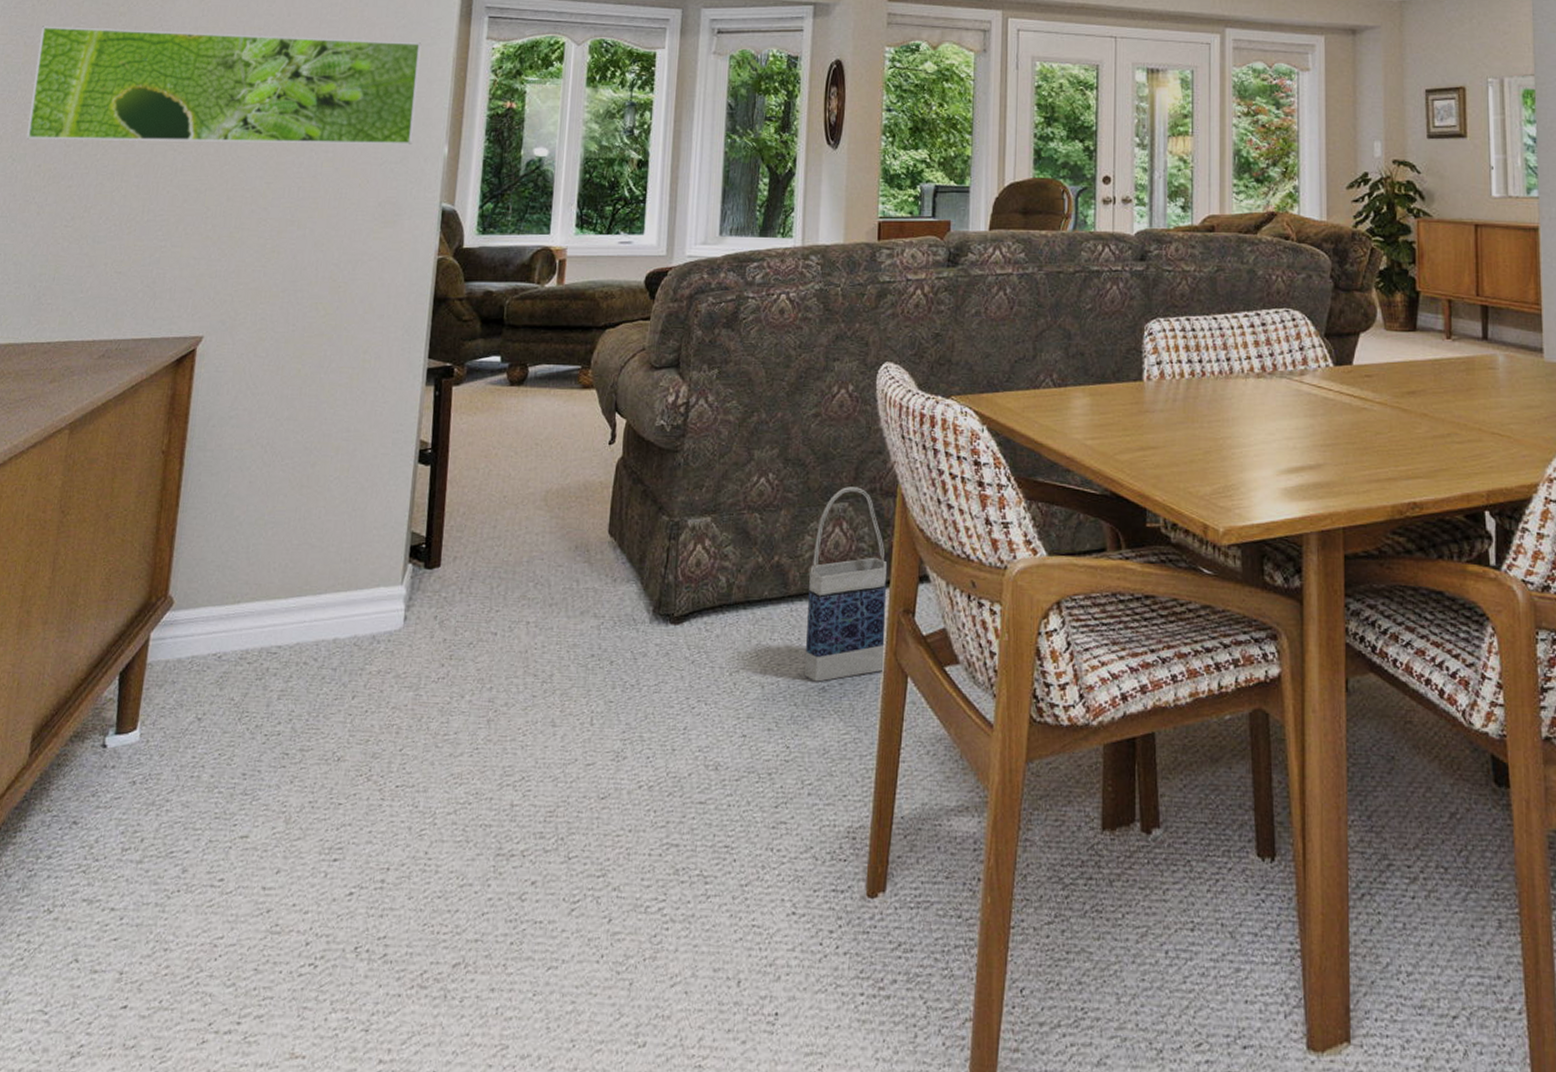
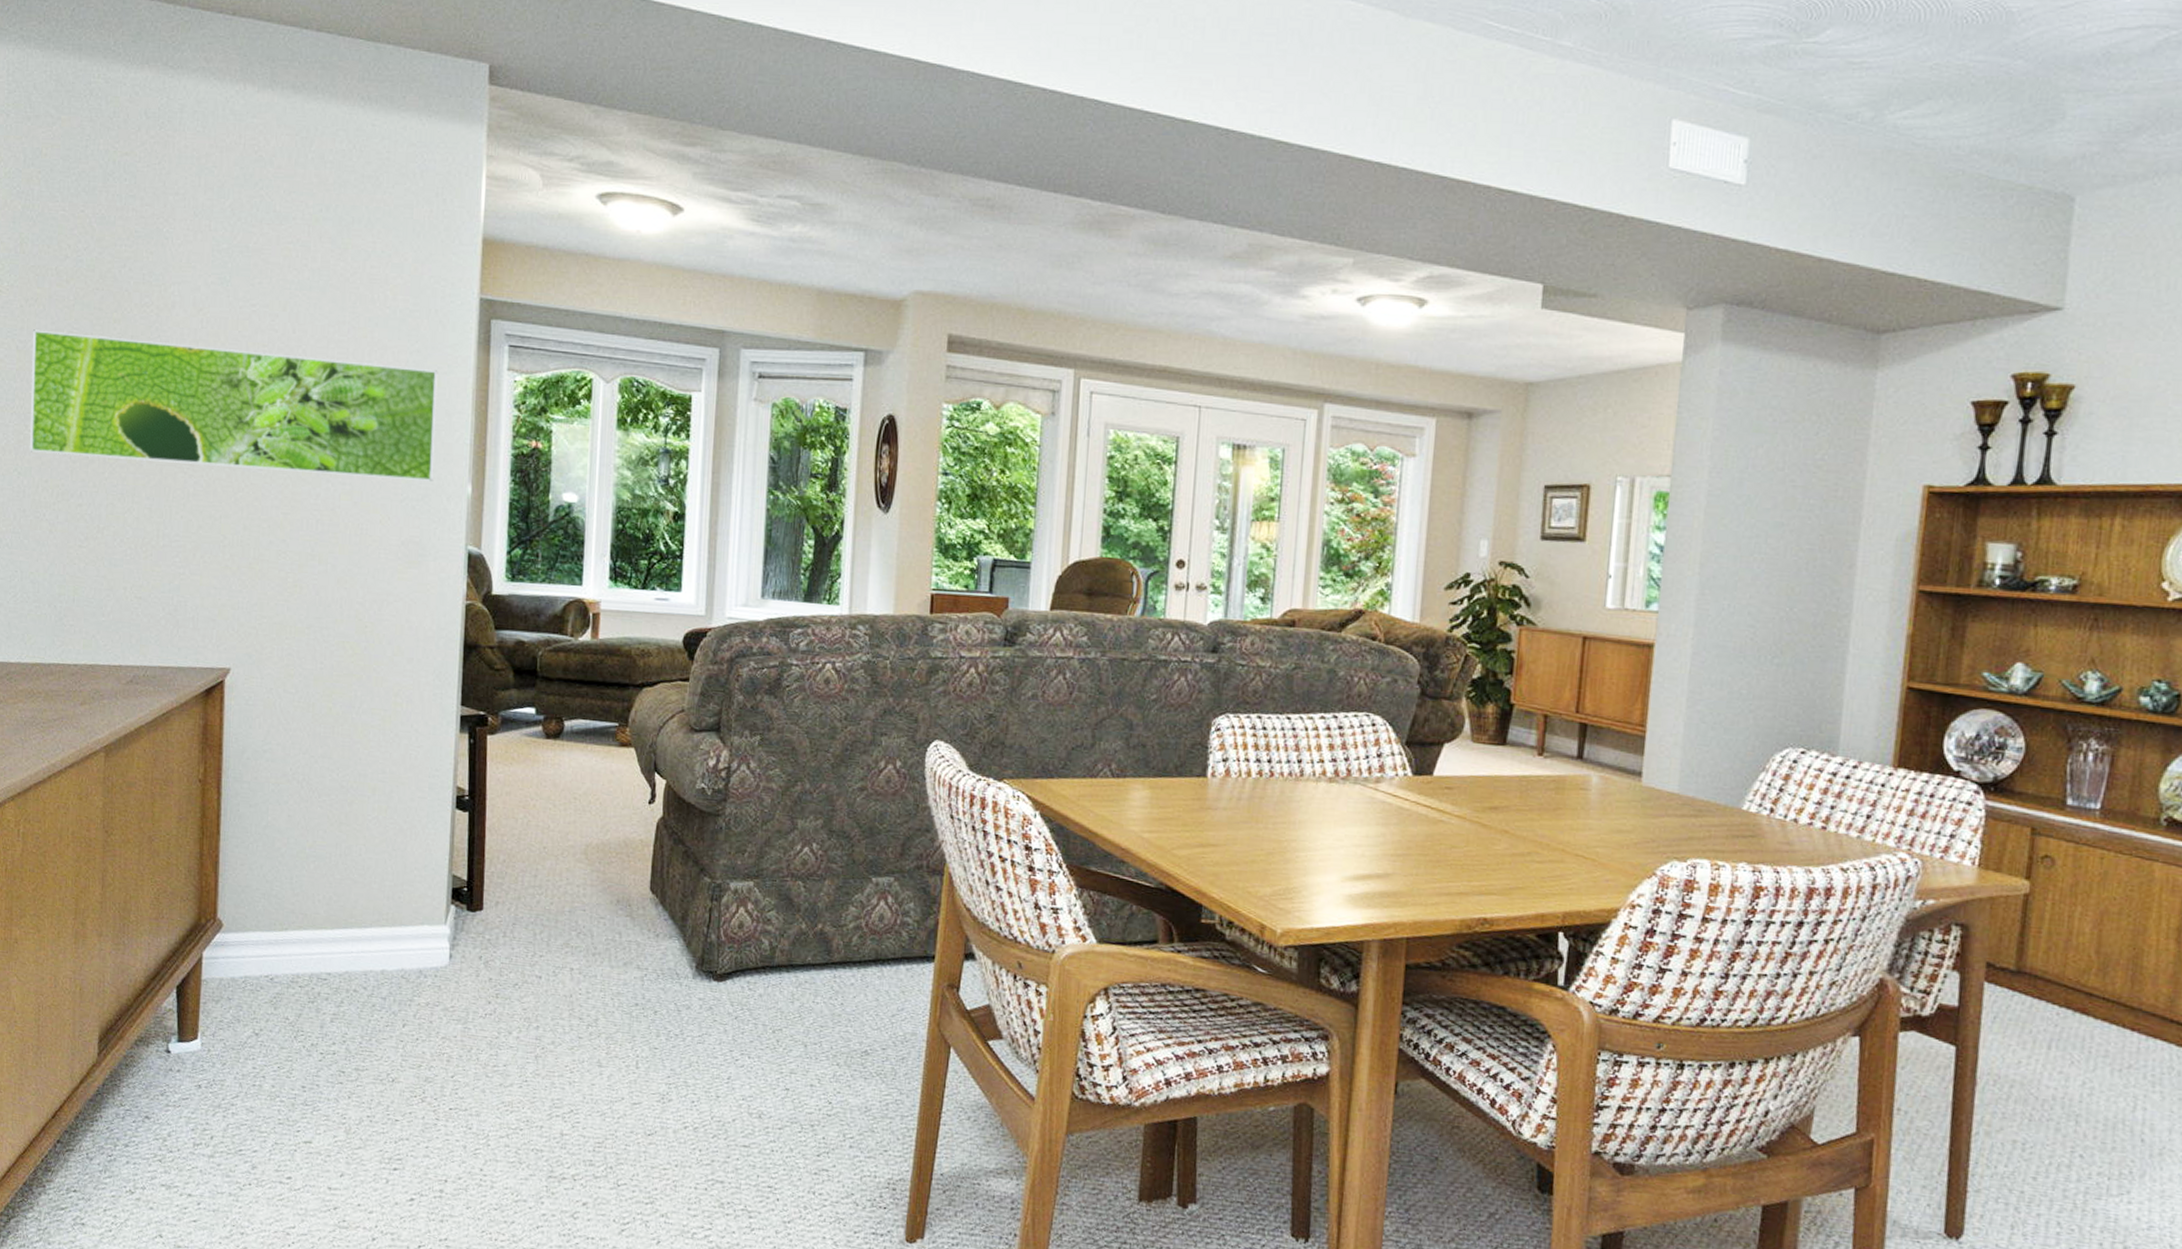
bag: present [804,487,887,682] -> none [846,862,932,1046]

